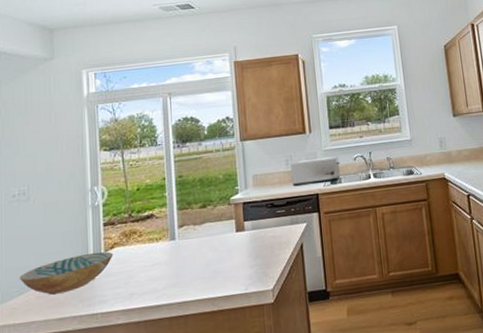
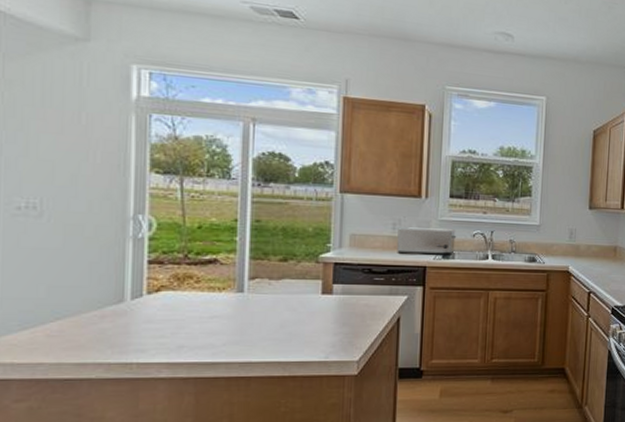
bowl: present [19,251,113,295] -> none [22,292,159,335]

